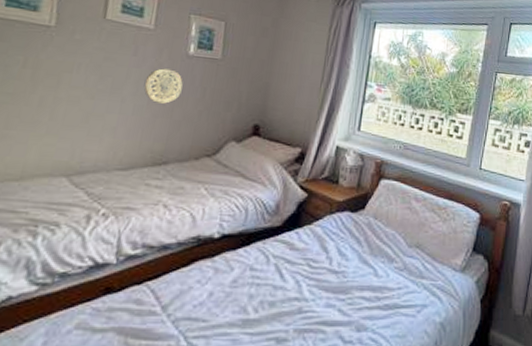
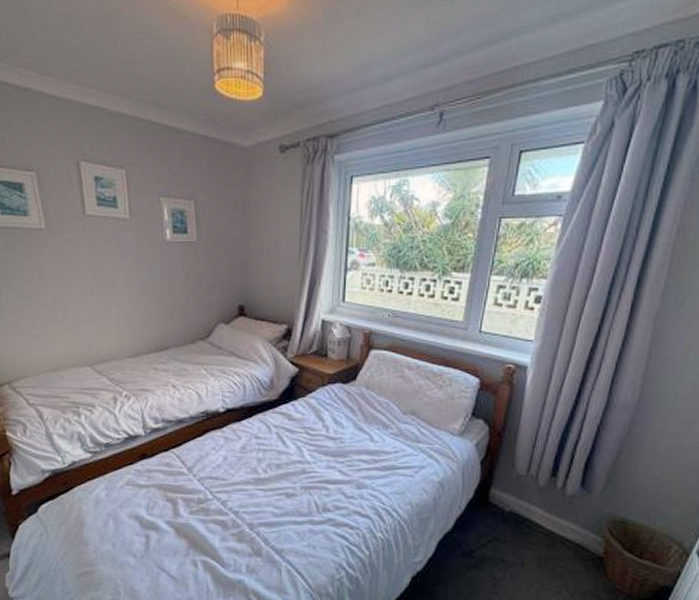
decorative plate: present [144,68,183,104] -> none [133,258,167,293]

